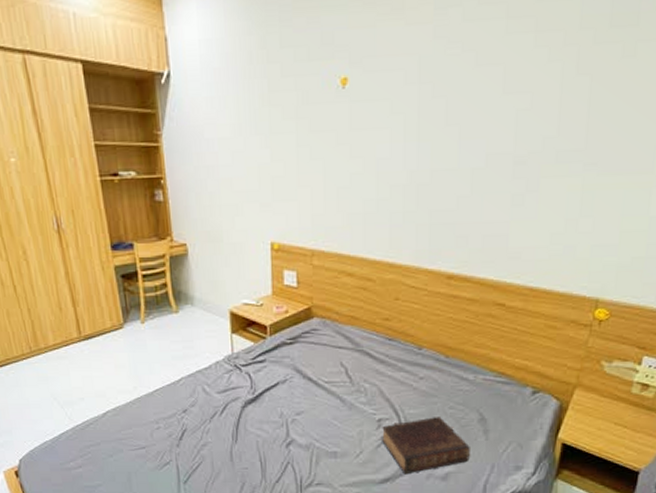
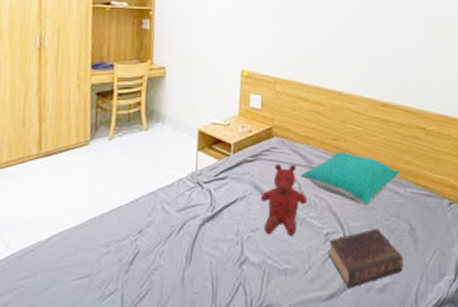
teddy bear: none [303,346,356,420] -> present [260,163,308,235]
pillow: none [347,333,469,393] -> present [300,151,400,206]

